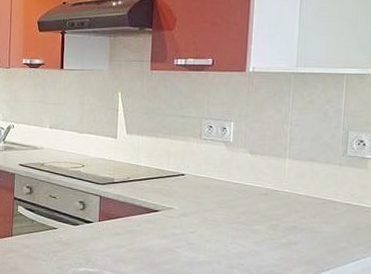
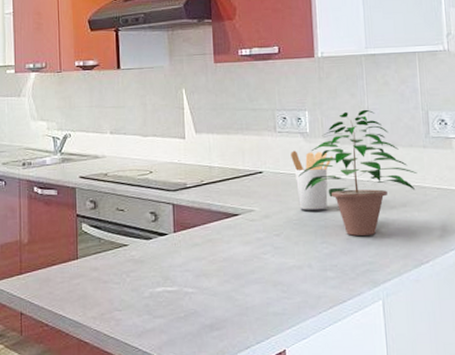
utensil holder: none [212,157,252,214] -> present [291,150,333,210]
potted plant: none [218,124,330,241] -> present [298,109,417,236]

